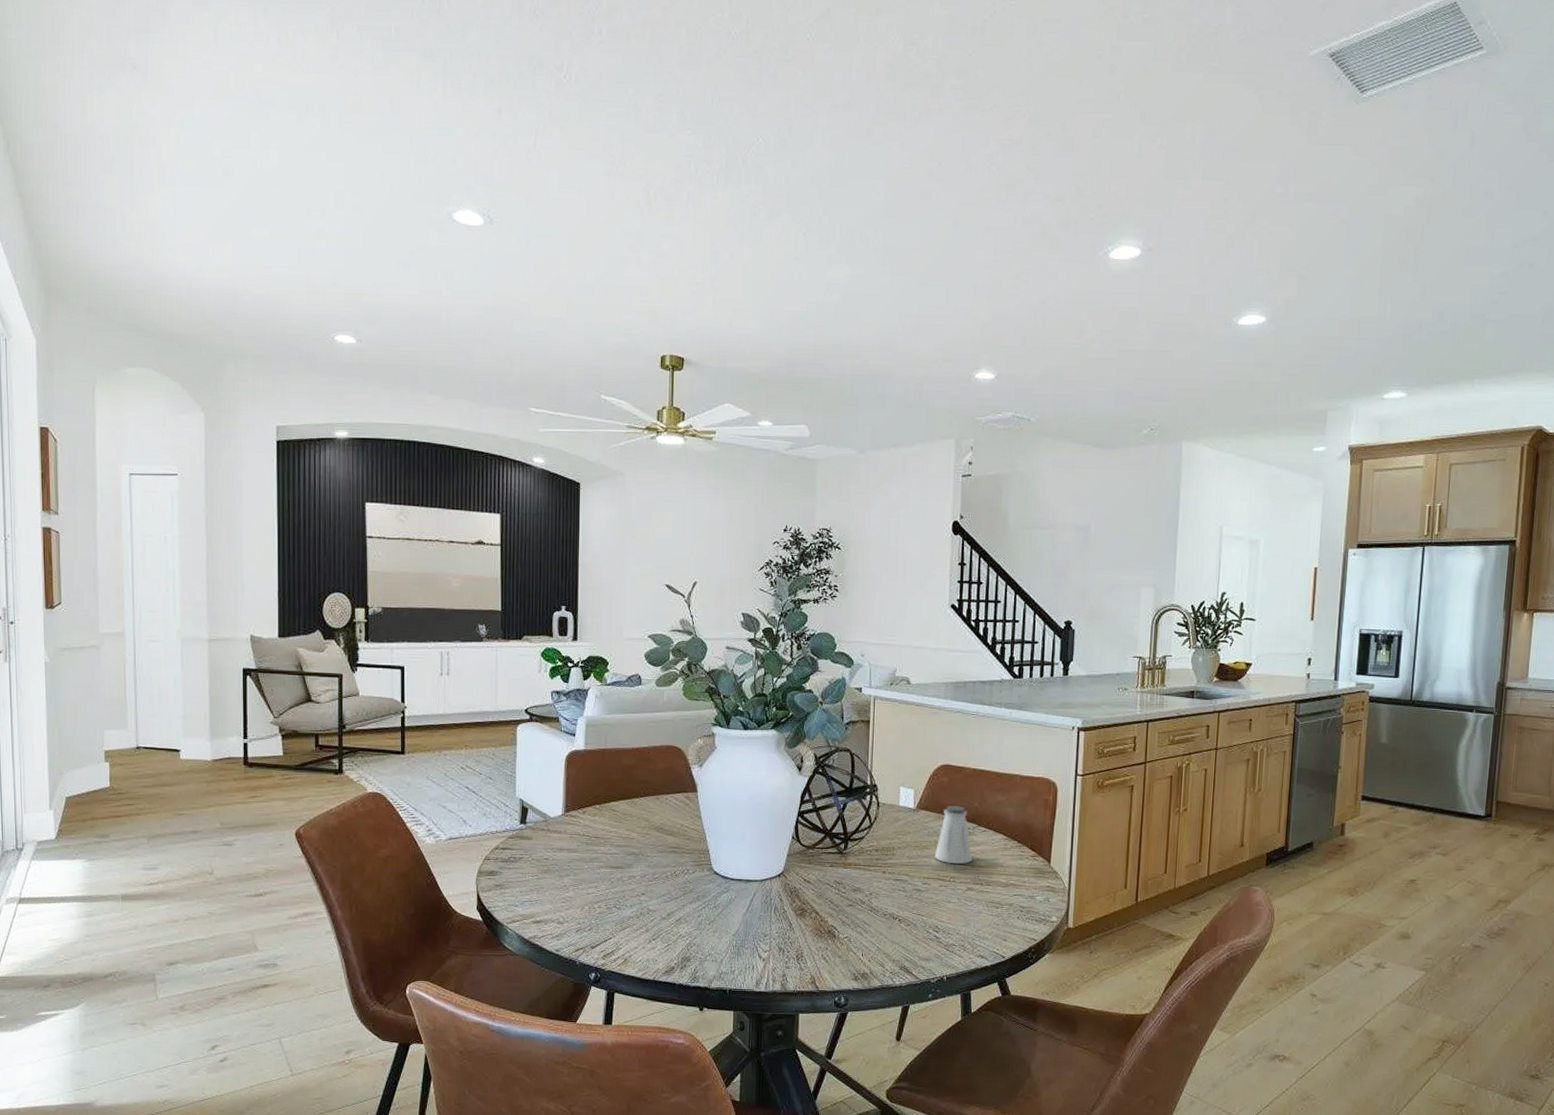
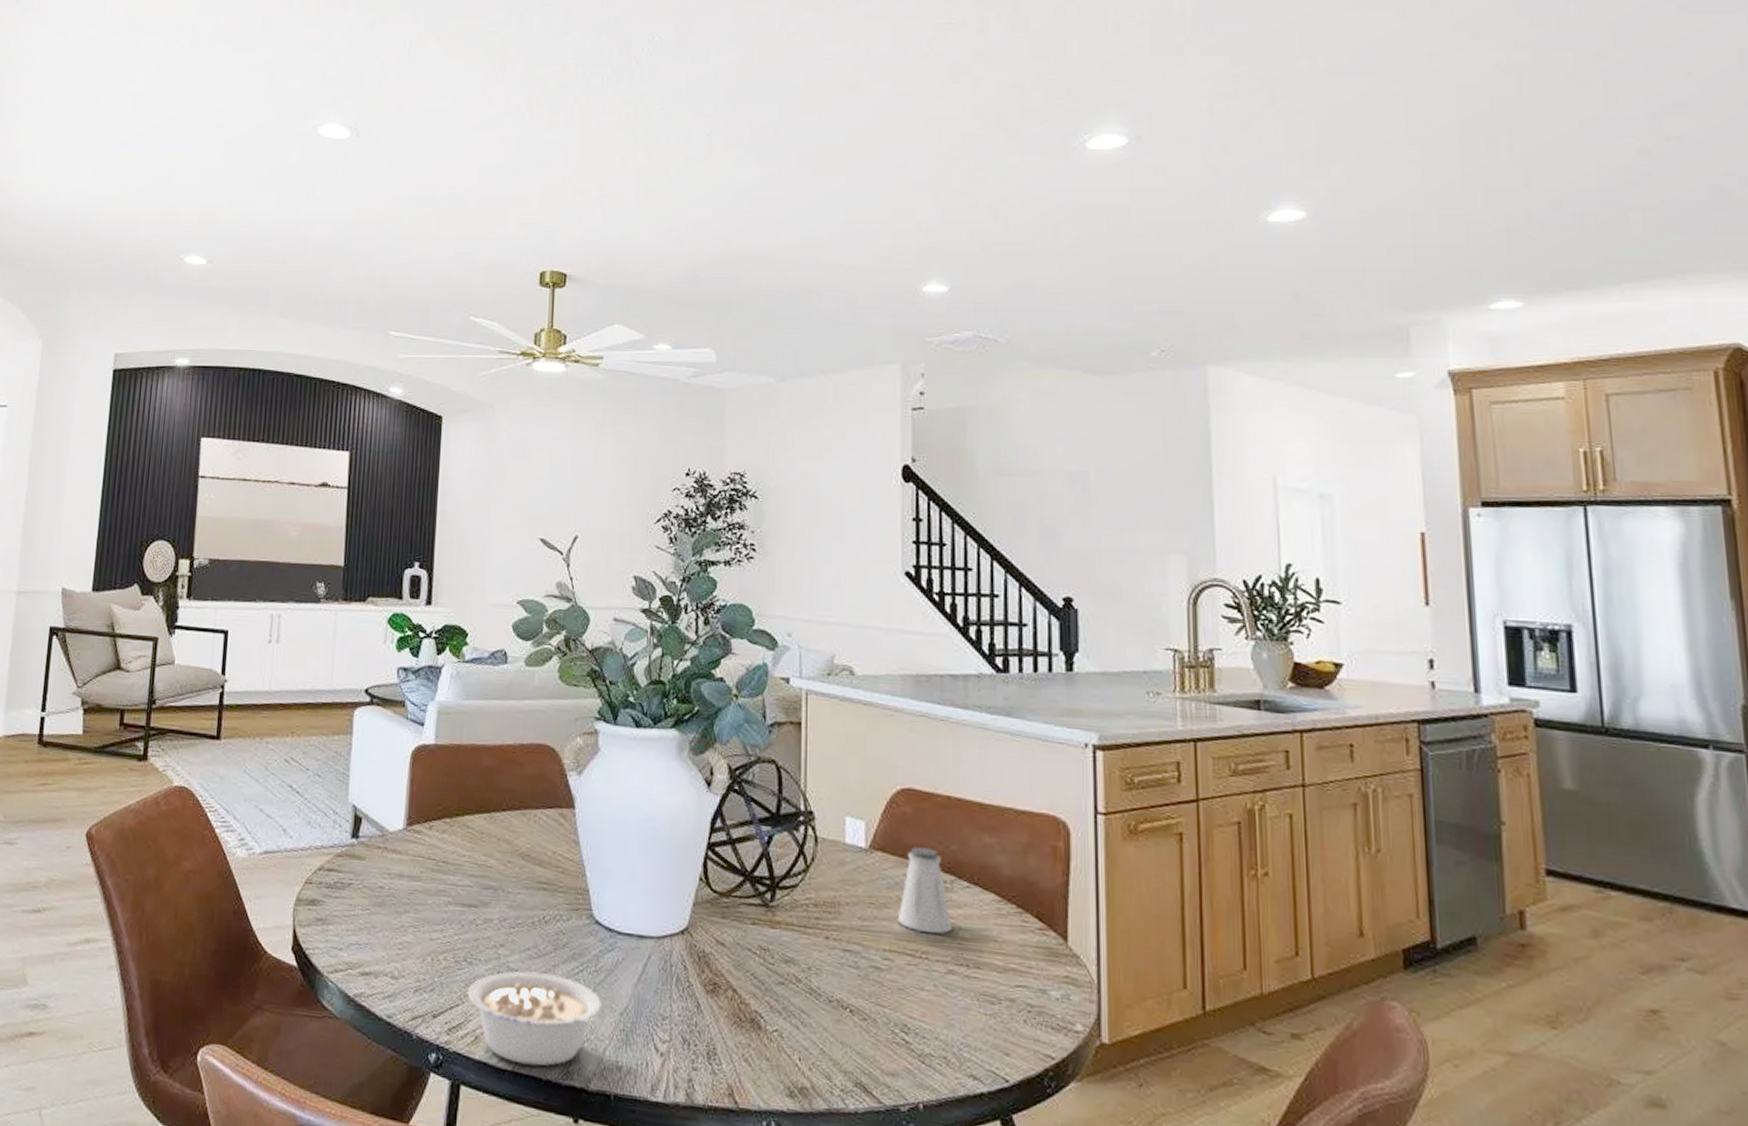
legume: none [617,911,720,975] -> present [467,971,603,1066]

